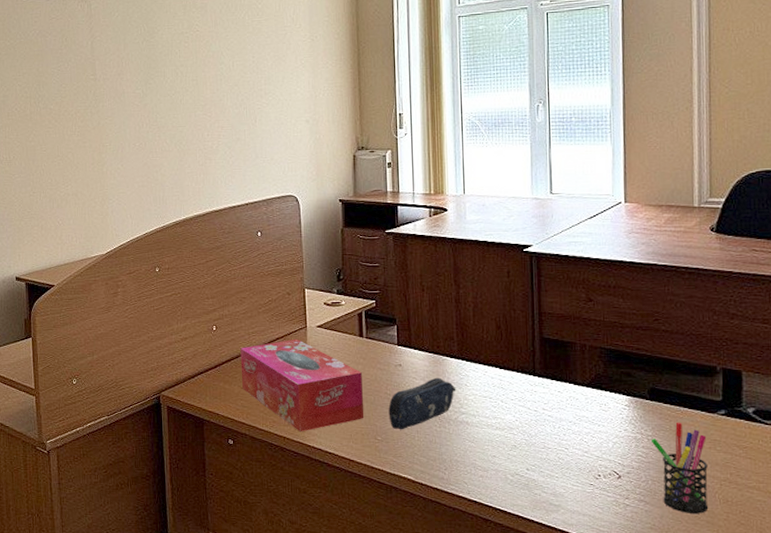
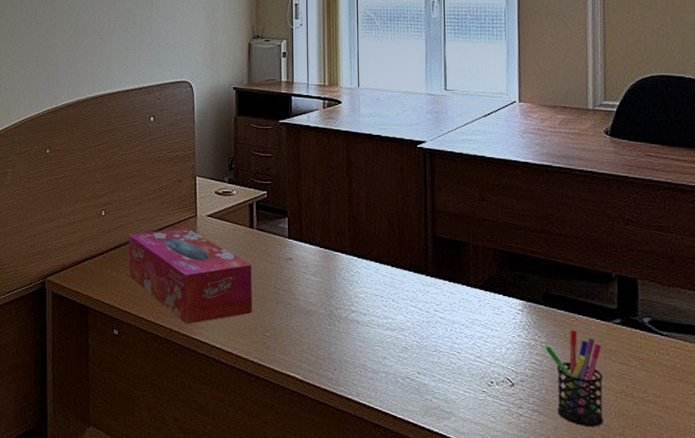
pencil case: present [388,377,456,430] -> none [278,273,347,327]

